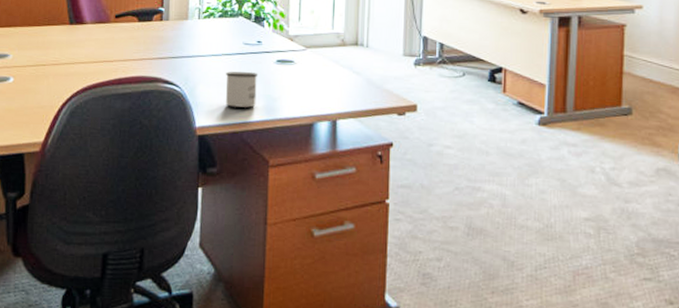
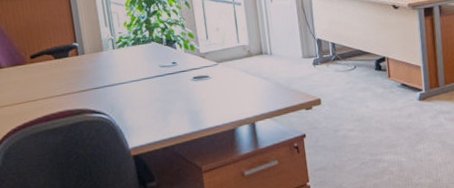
mug: present [226,72,259,108] -> none [148,91,181,126]

